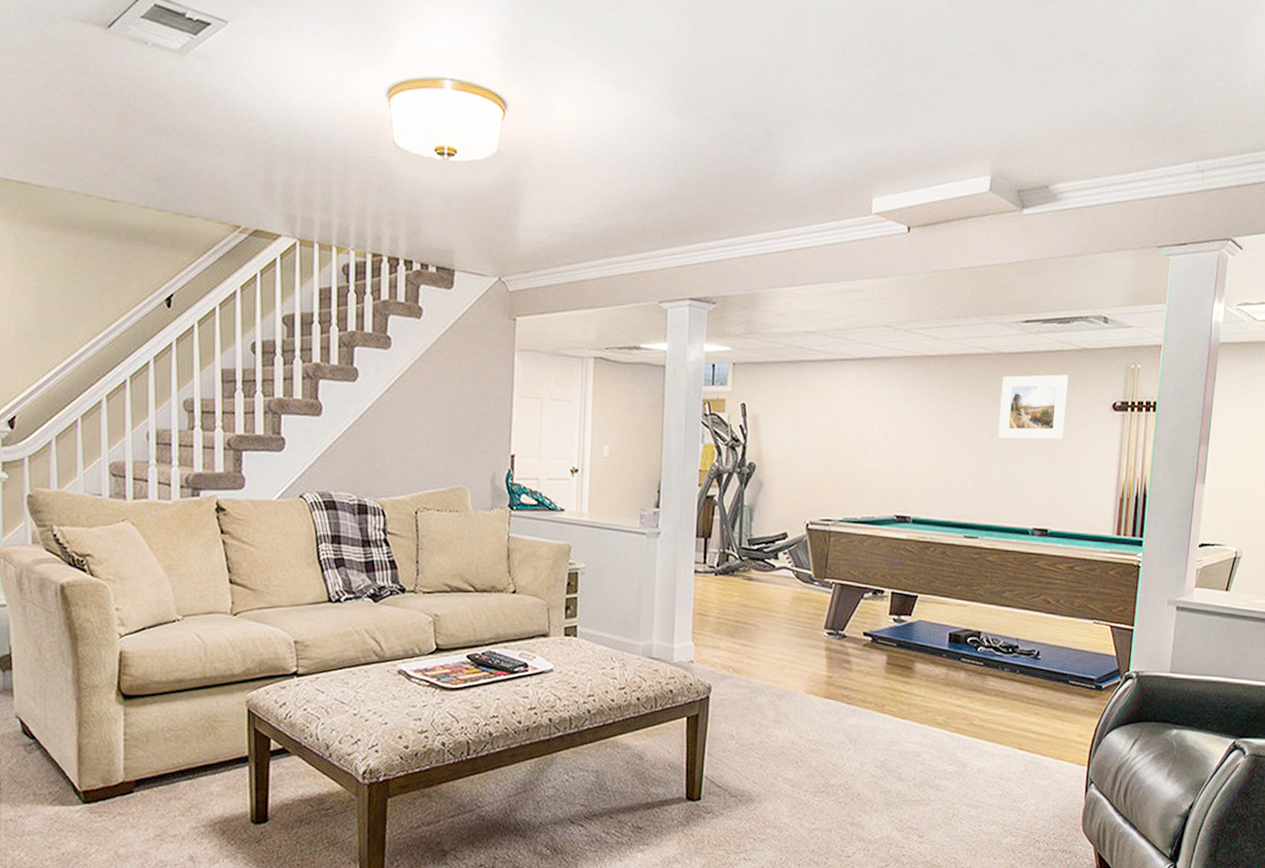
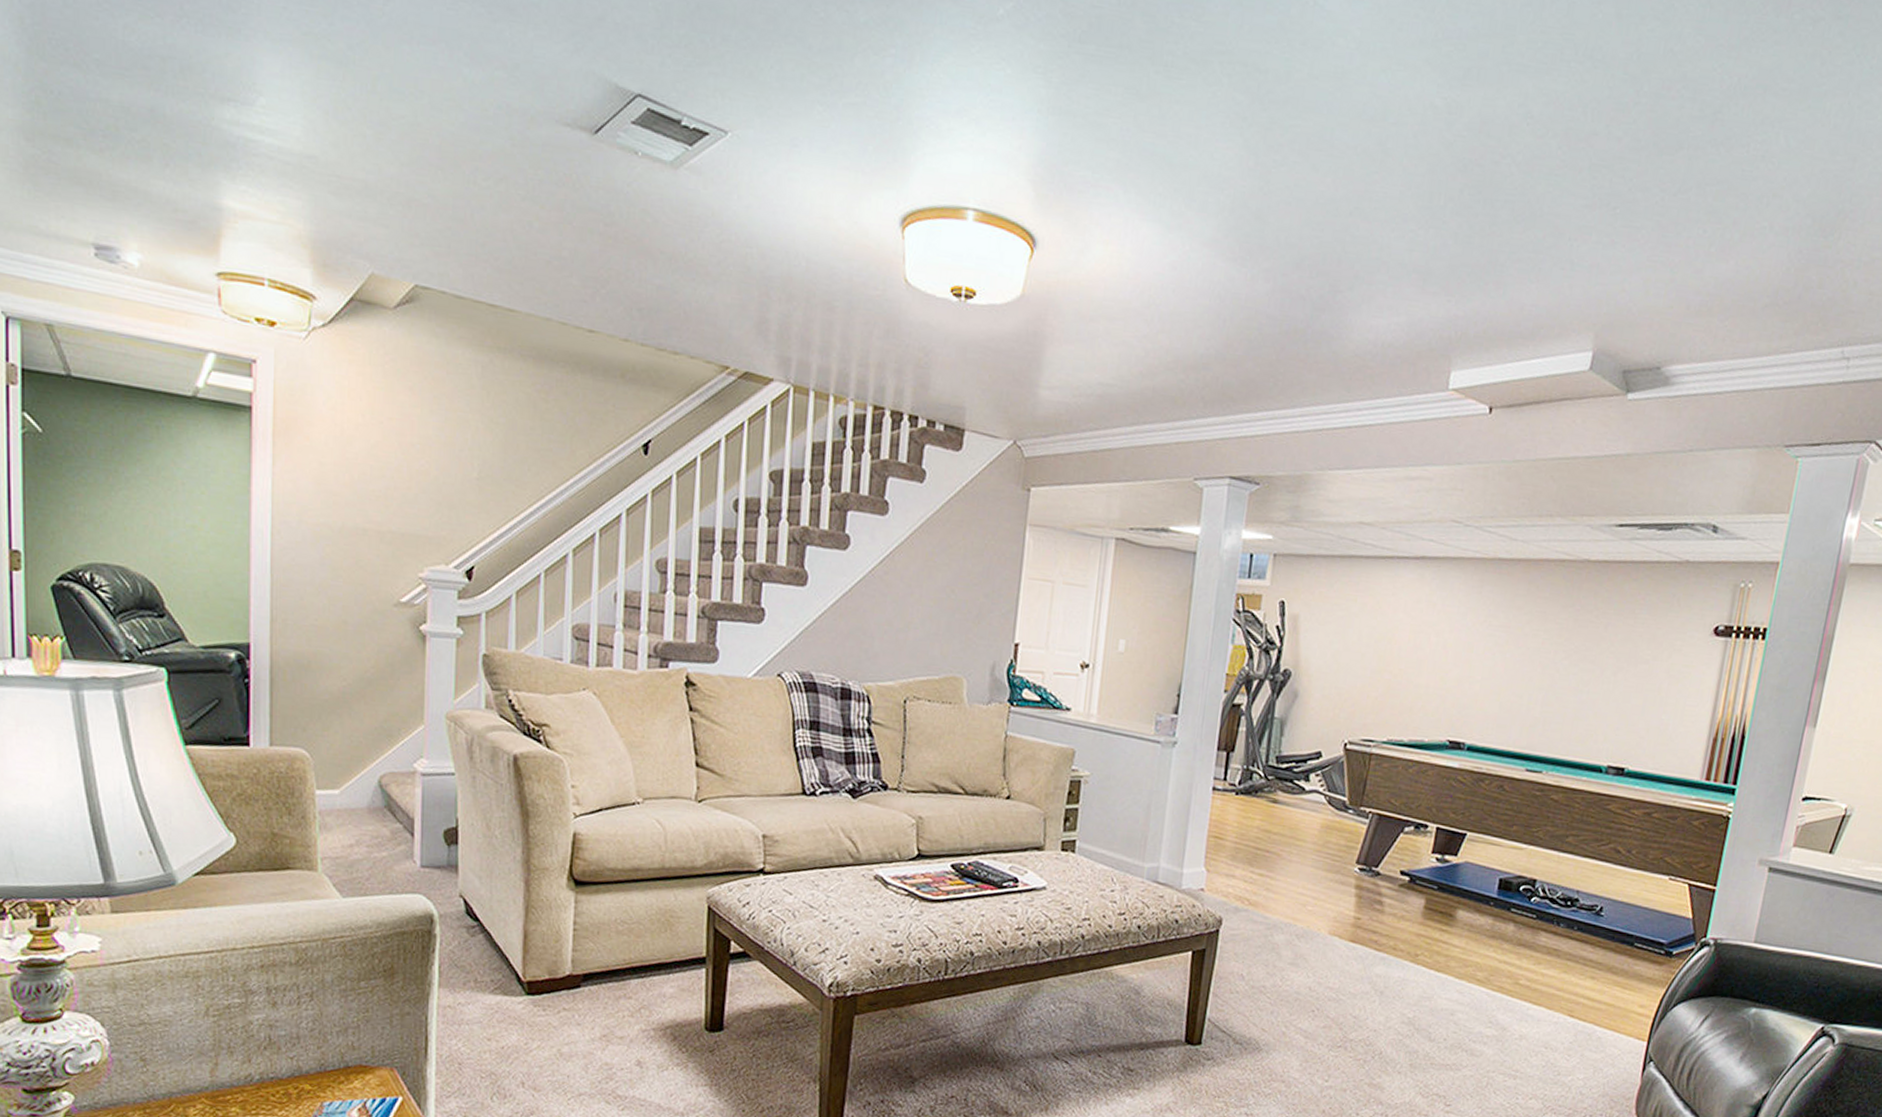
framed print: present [998,374,1069,440] -> none [1575,587,1665,666]

